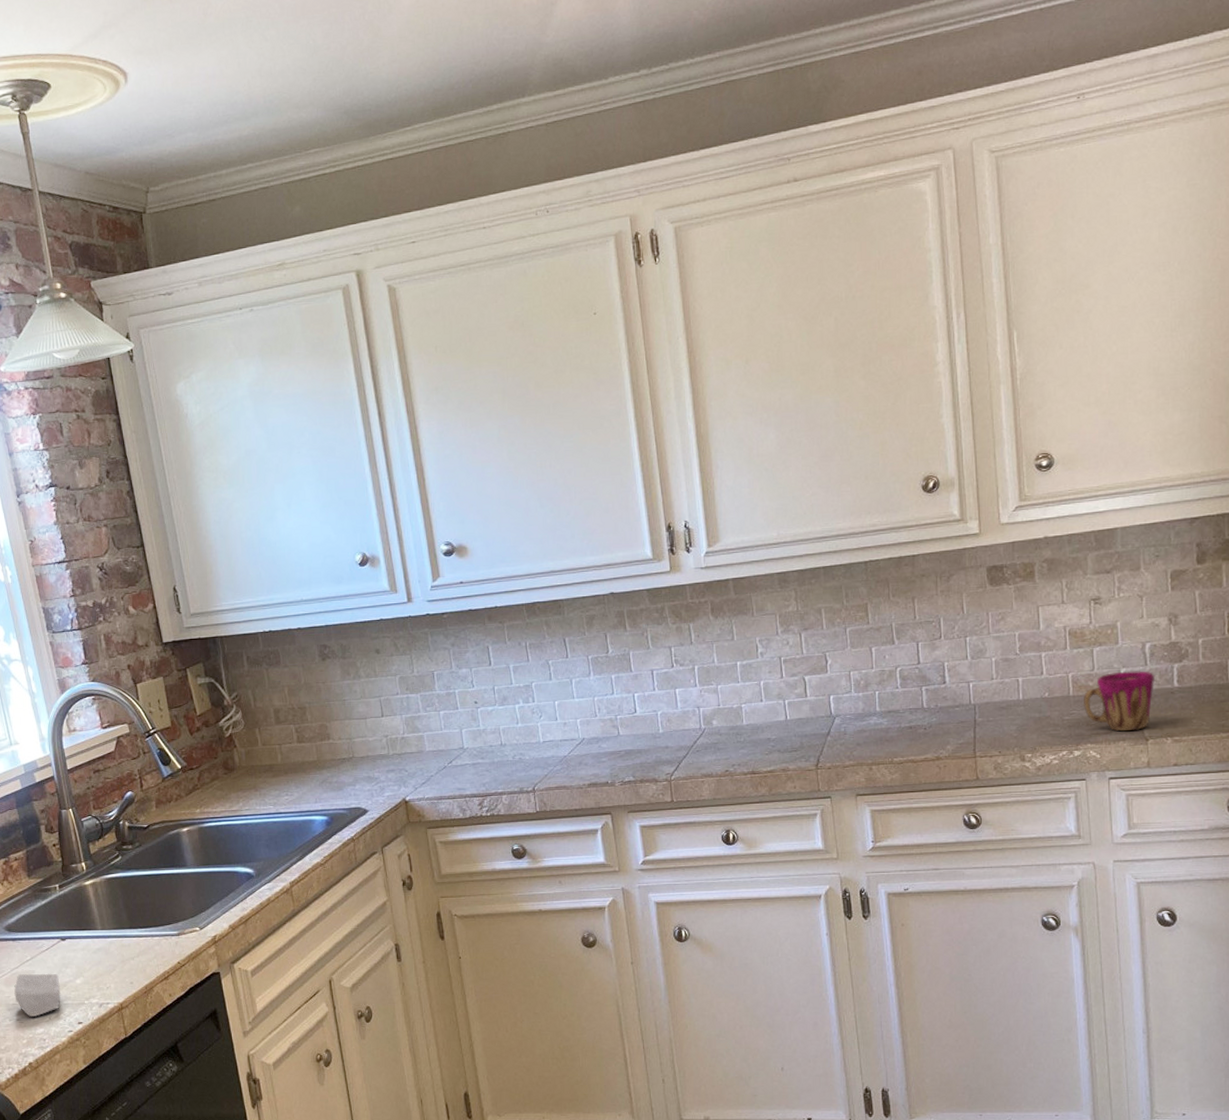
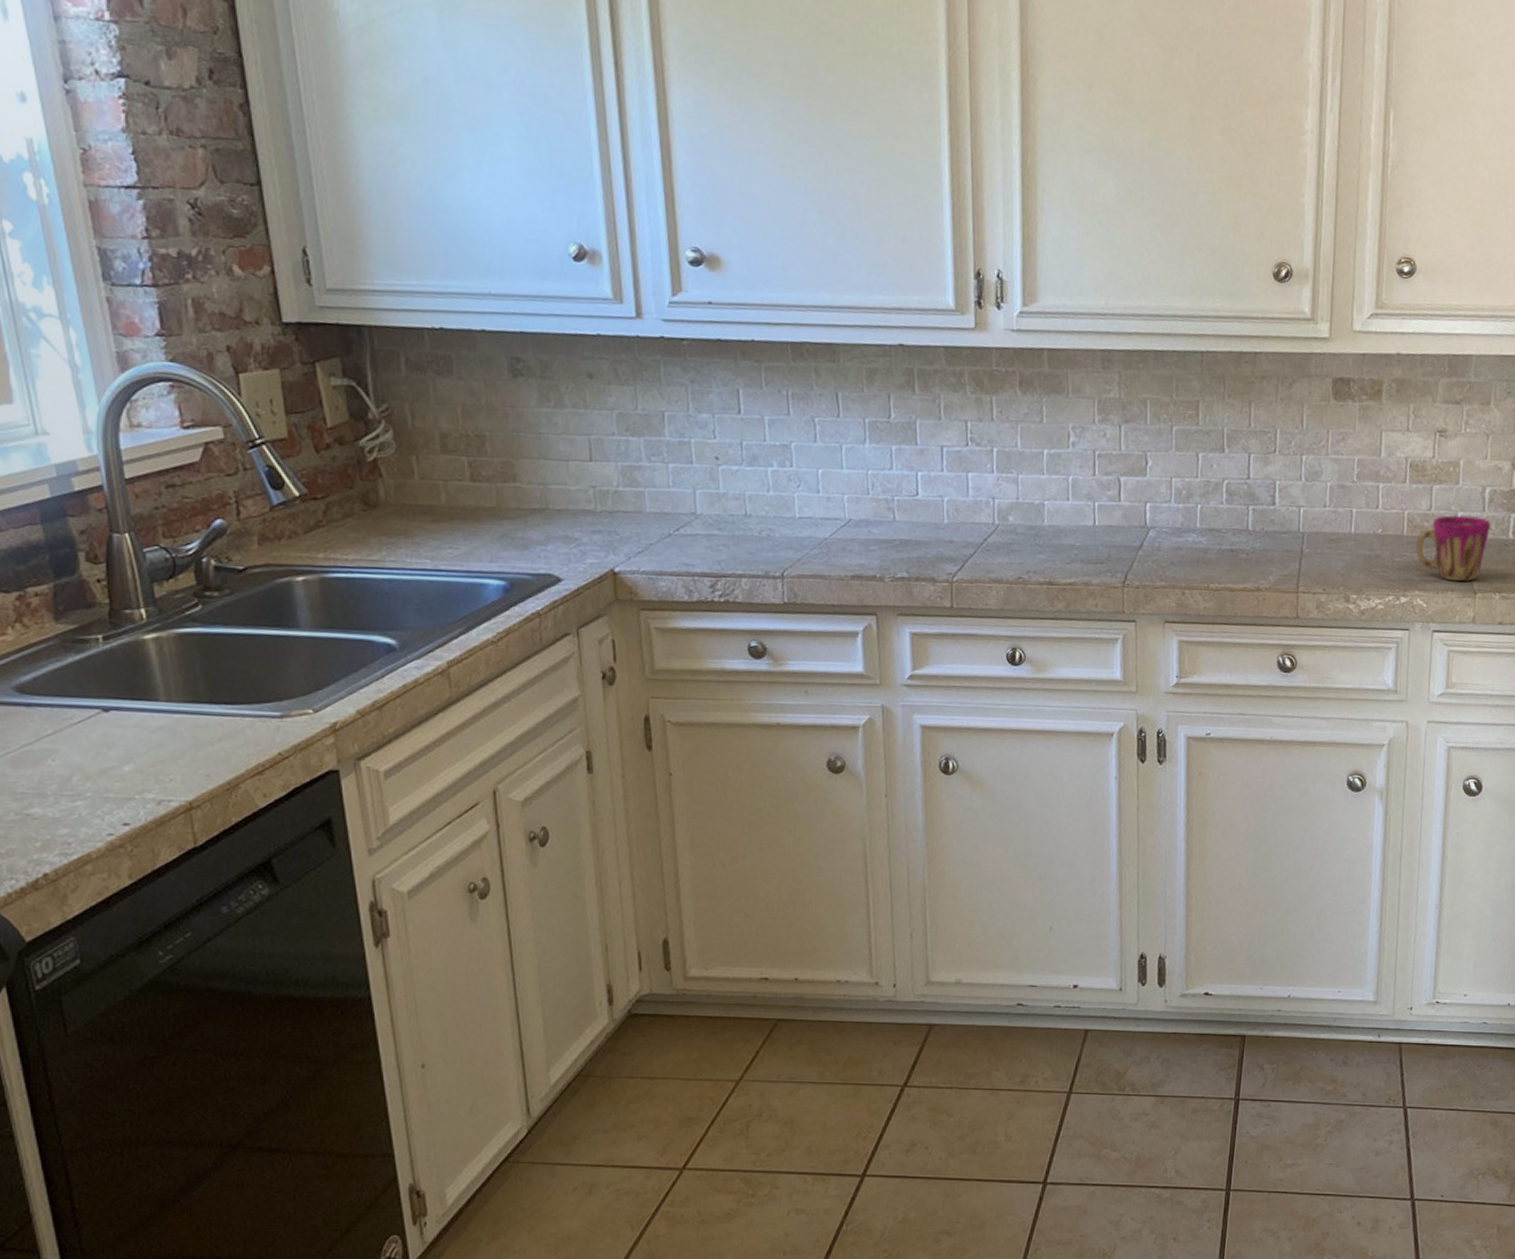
soap bar: present [14,973,61,1018] -> none [25,752,98,813]

